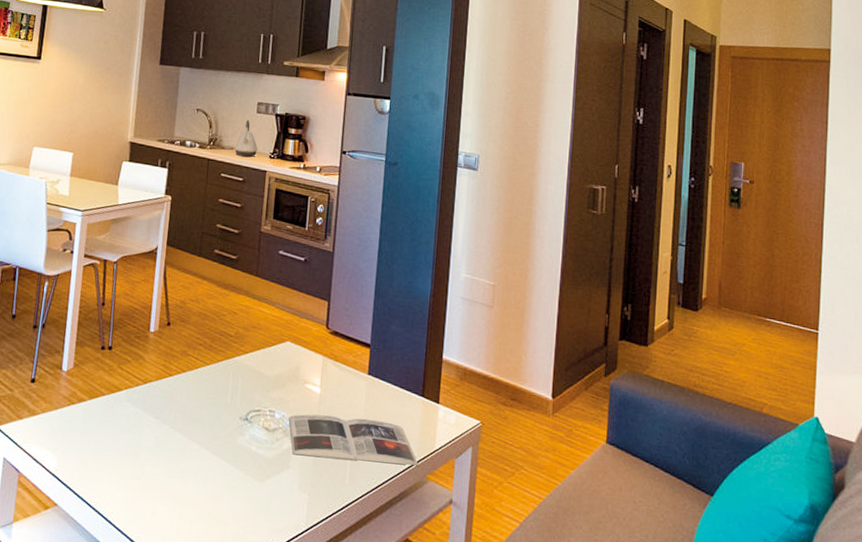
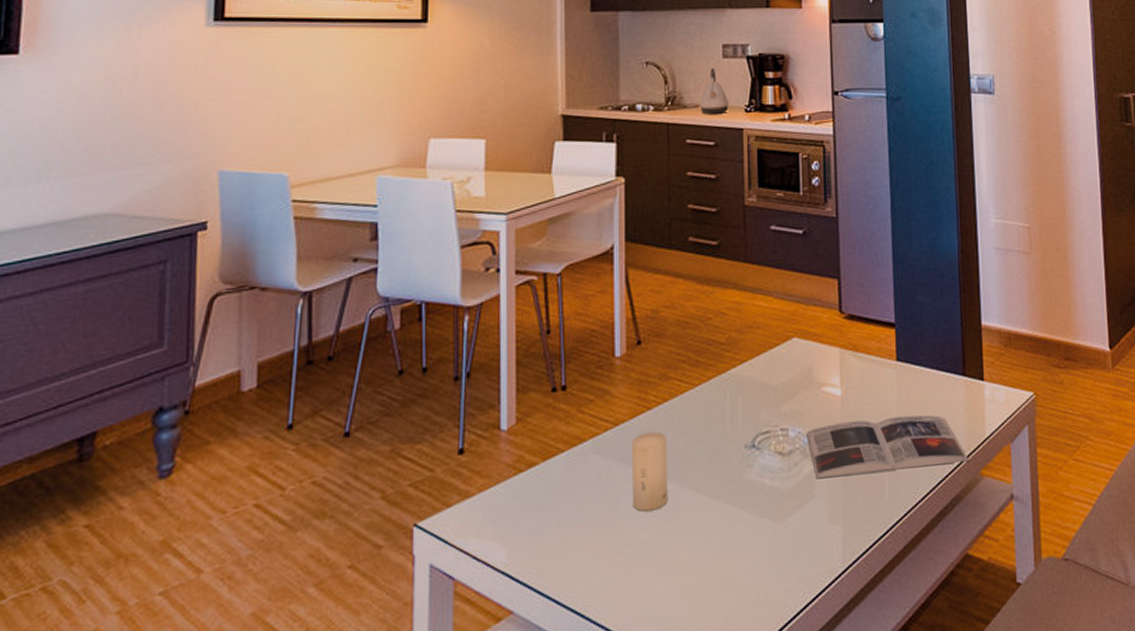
candle: none [150,393,181,453] -> present [632,431,668,512]

